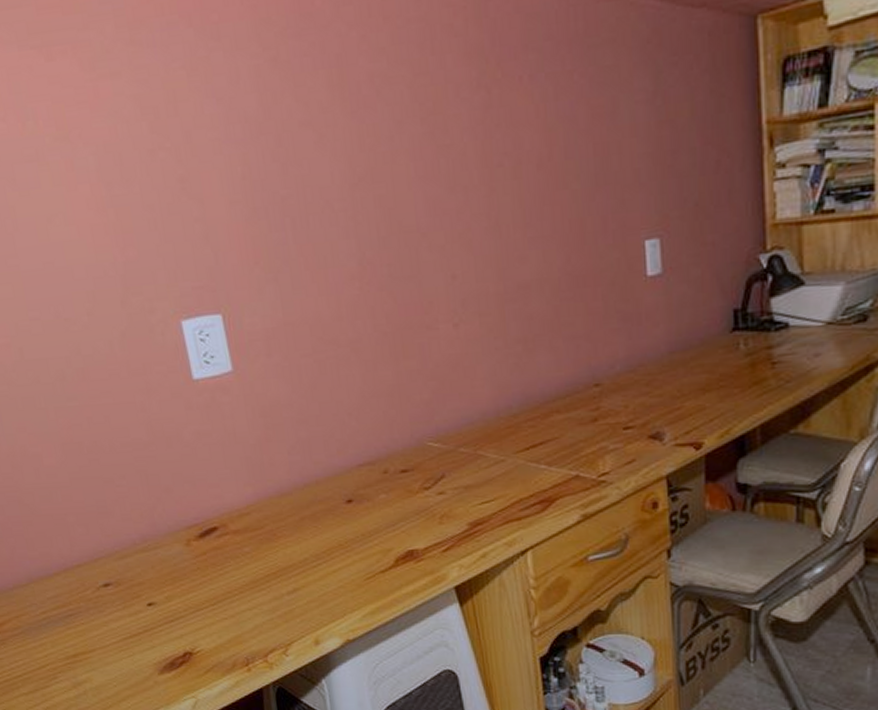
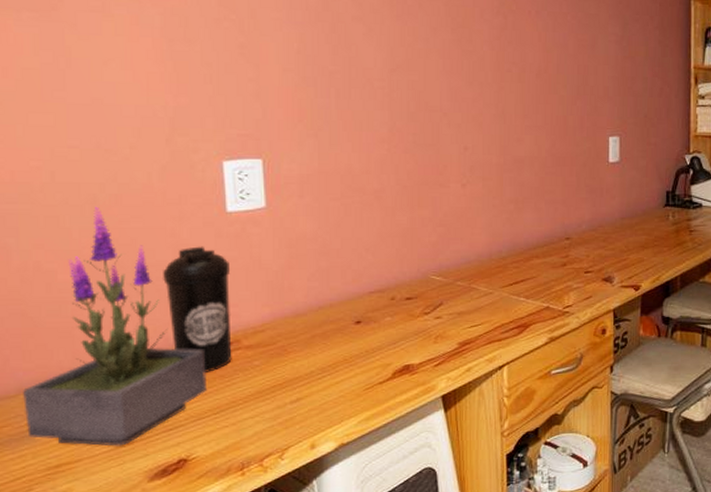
potted plant: none [32,383,200,637] -> present [23,206,206,446]
water bottle: none [139,420,221,560] -> present [163,246,232,372]

